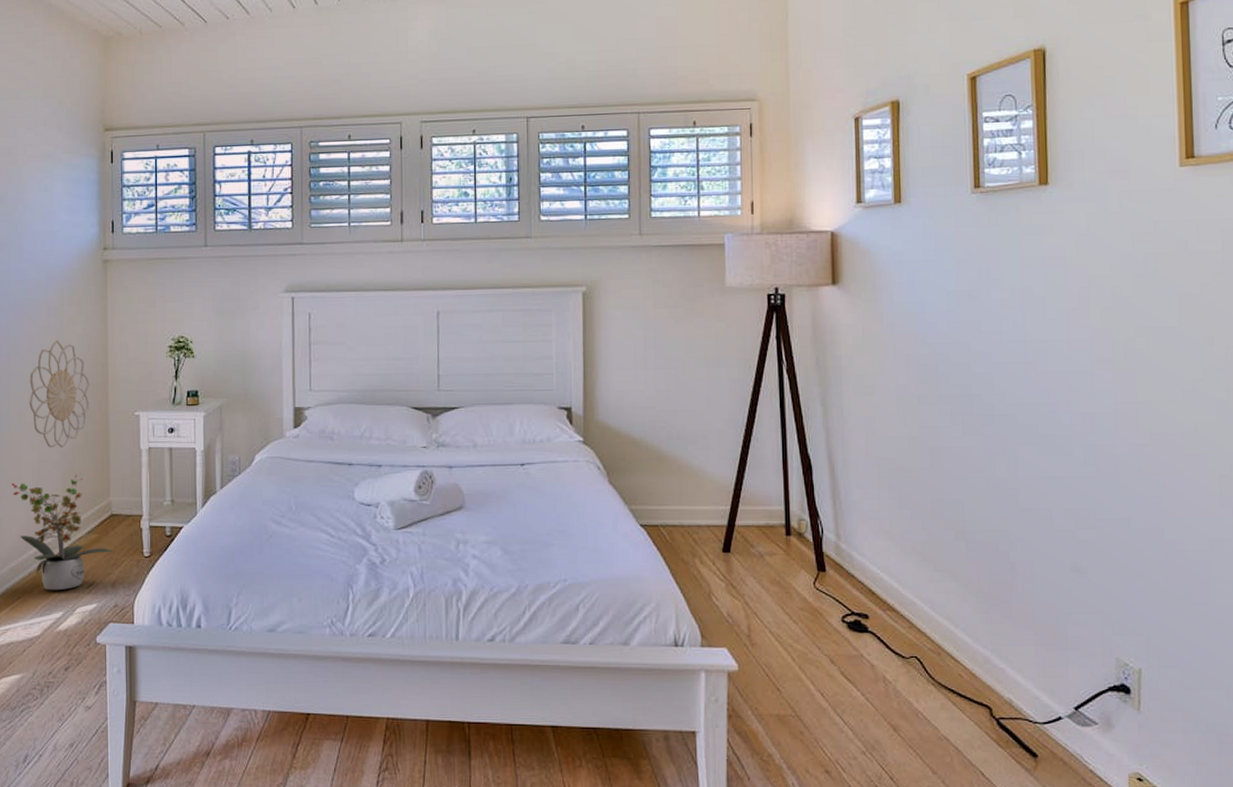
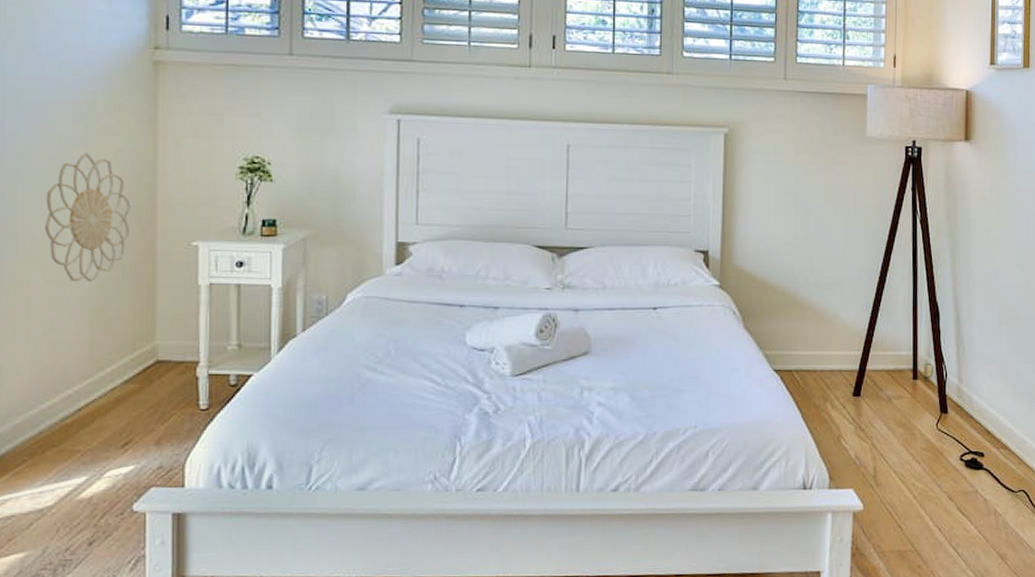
potted plant: present [11,474,114,591] -> none [17,313,160,452]

